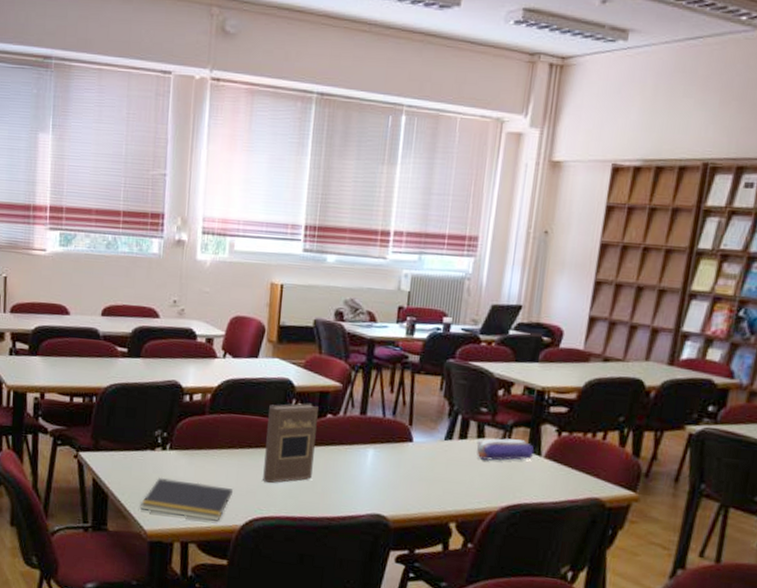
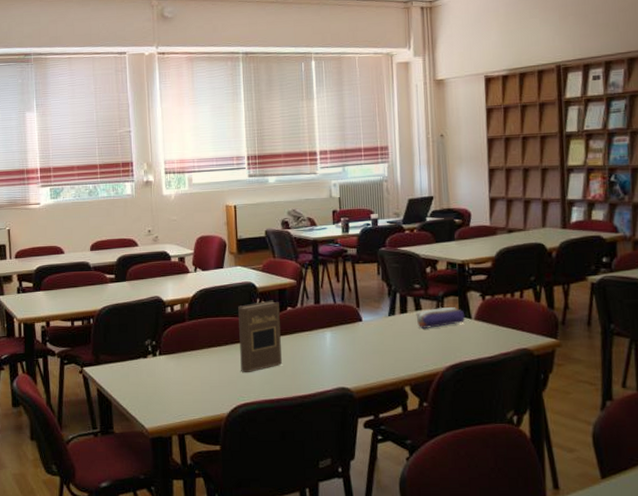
notepad: present [140,477,234,521] -> none [139,380,218,413]

